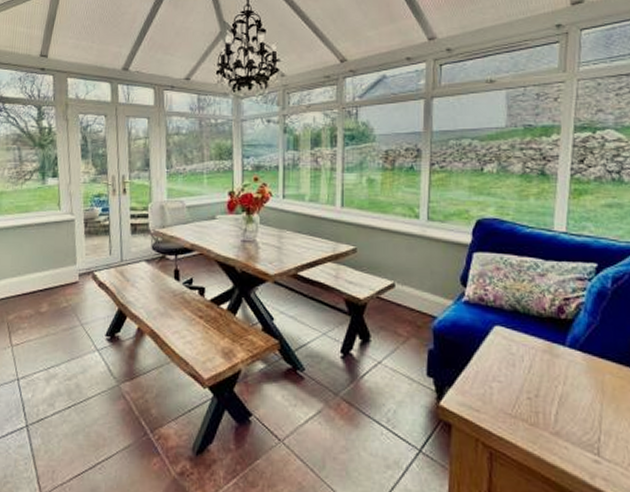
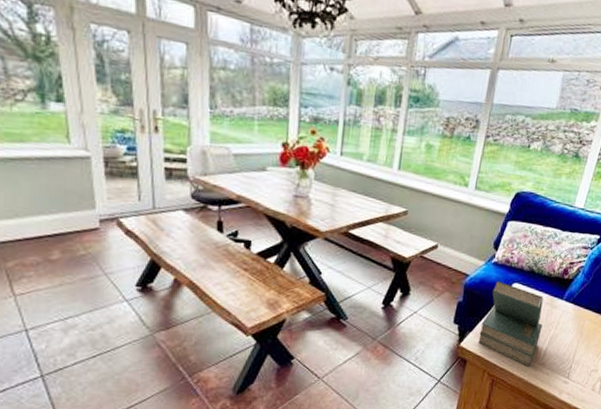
book: none [462,322,545,437] -> present [478,280,544,367]

